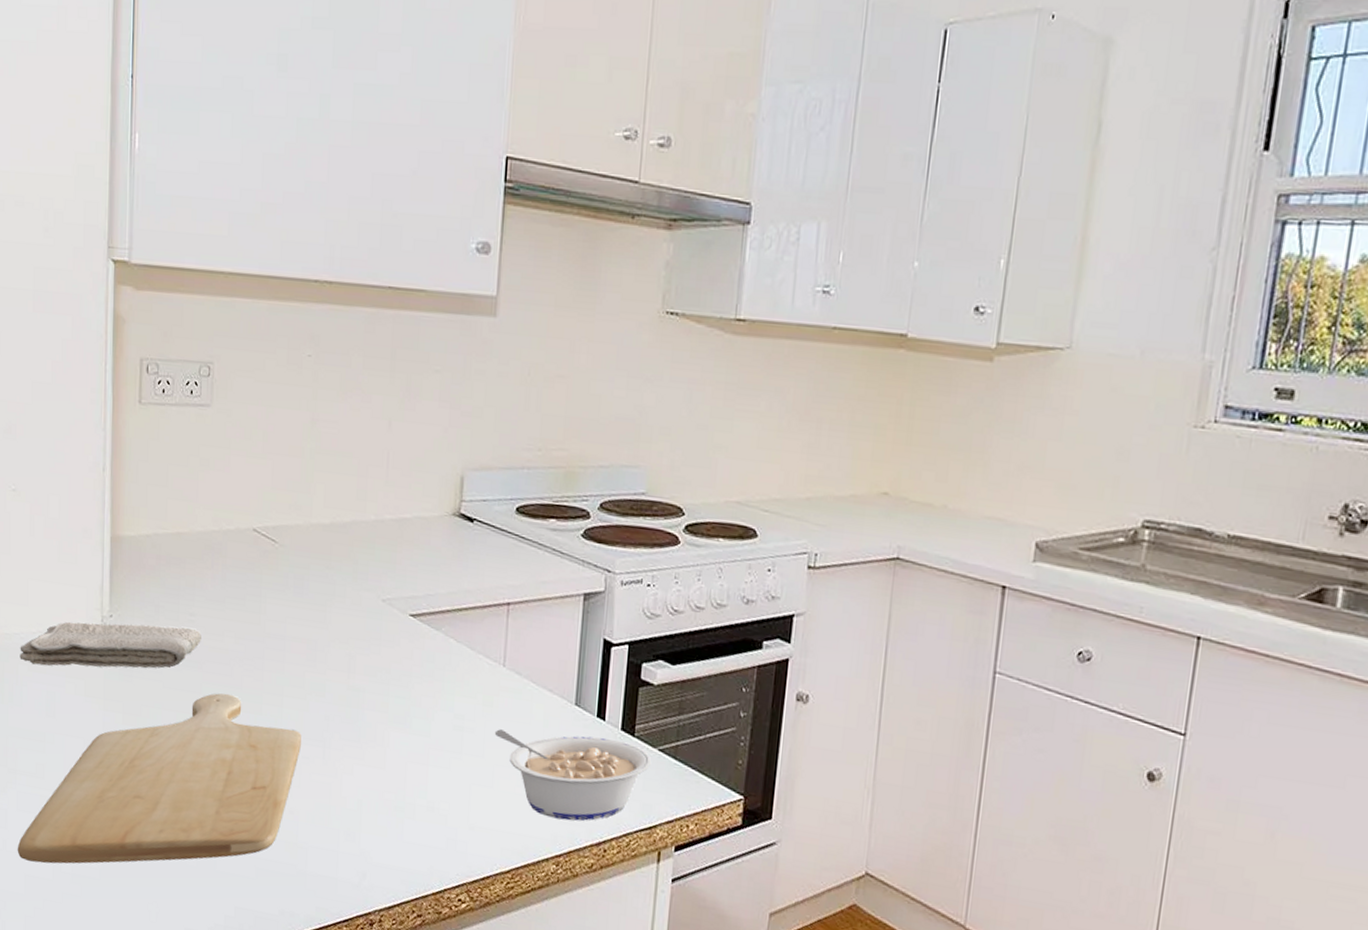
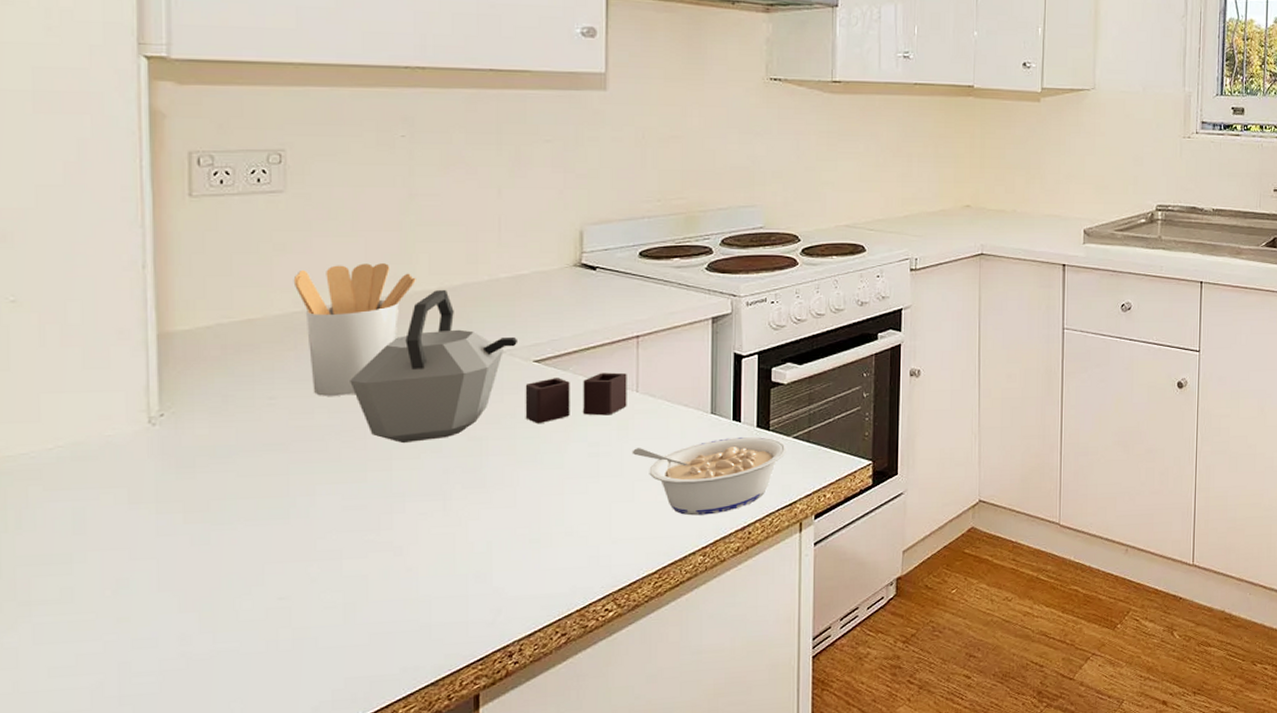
chopping board: present [17,693,301,864] -> none [35,469,416,697]
washcloth: present [20,621,201,669] -> none [29,411,285,483]
utensil holder: none [213,486,313,623] -> present [293,263,416,396]
kettle: none [253,524,496,688] -> present [350,290,627,444]

